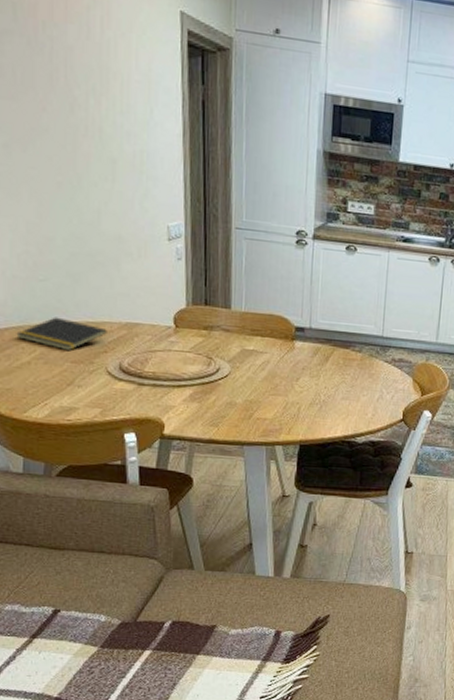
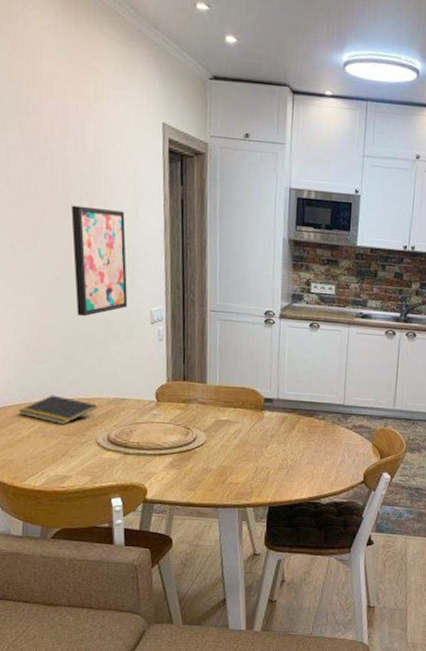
wall art: none [75,101,142,230] -> present [71,205,128,317]

